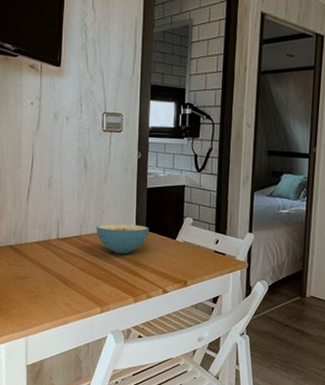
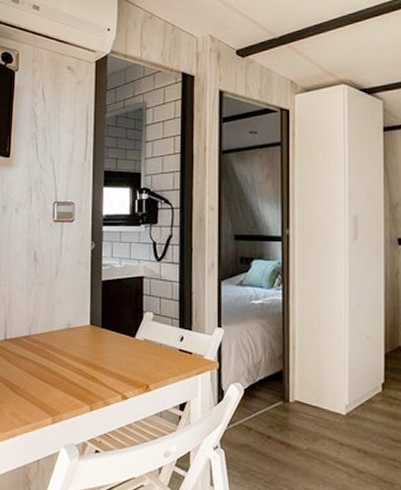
cereal bowl: present [95,223,149,254] -> none [46,321,105,355]

